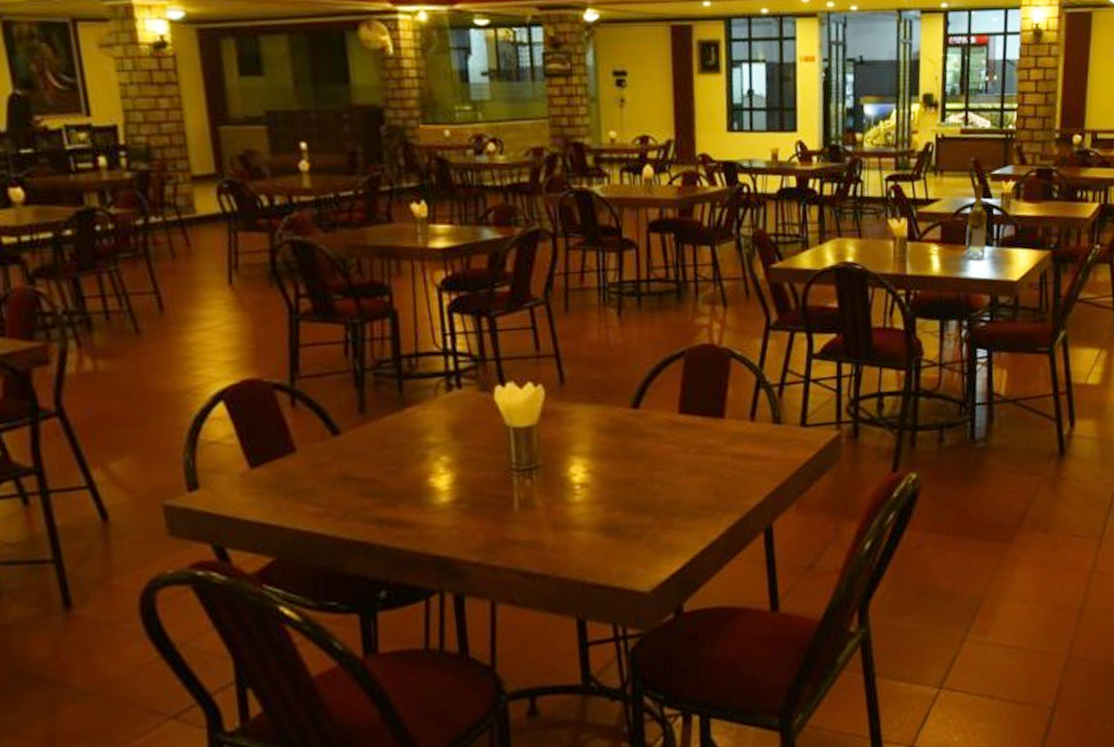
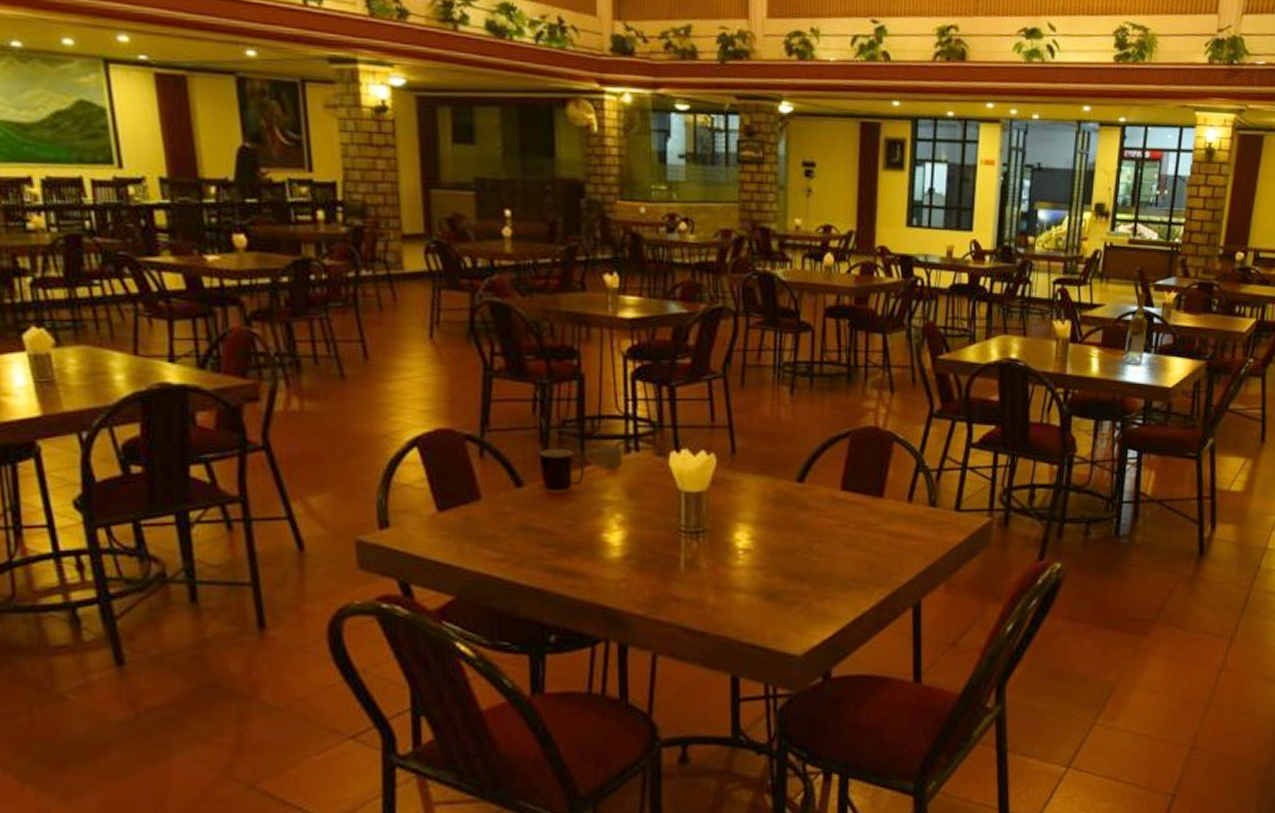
mug: none [355,390,405,440] -> present [540,448,584,493]
cup: none [402,384,446,413] -> present [584,446,624,472]

